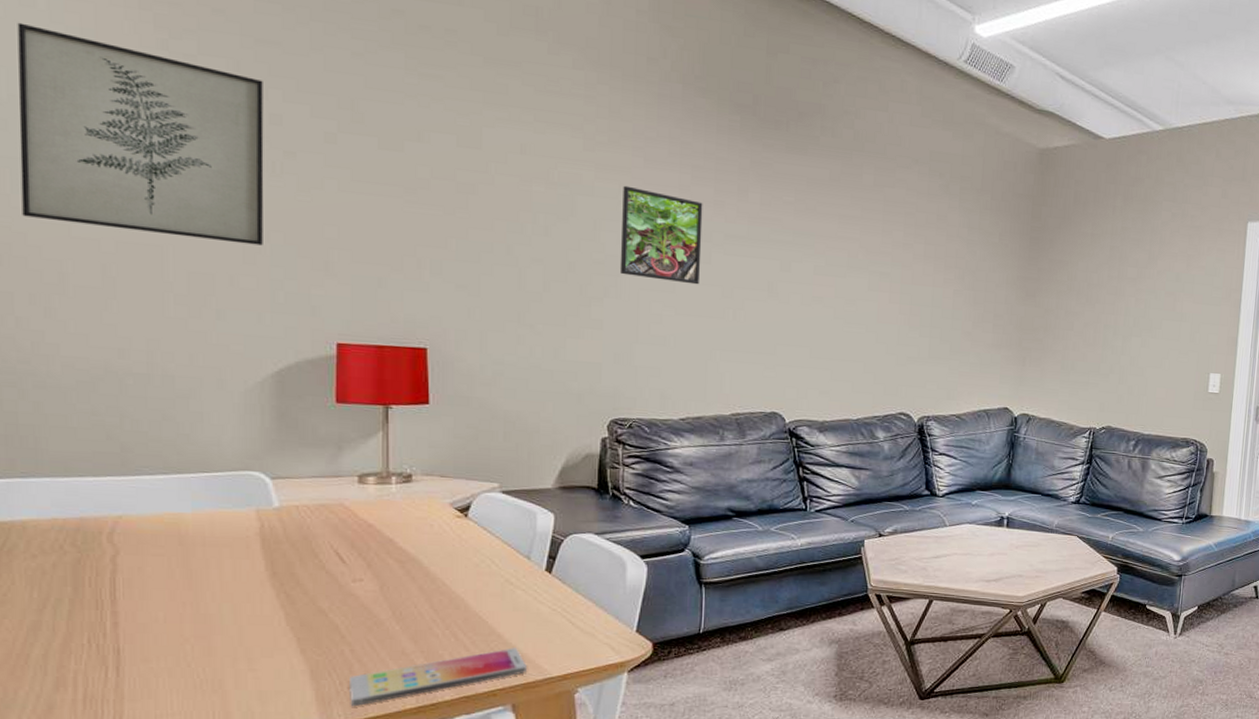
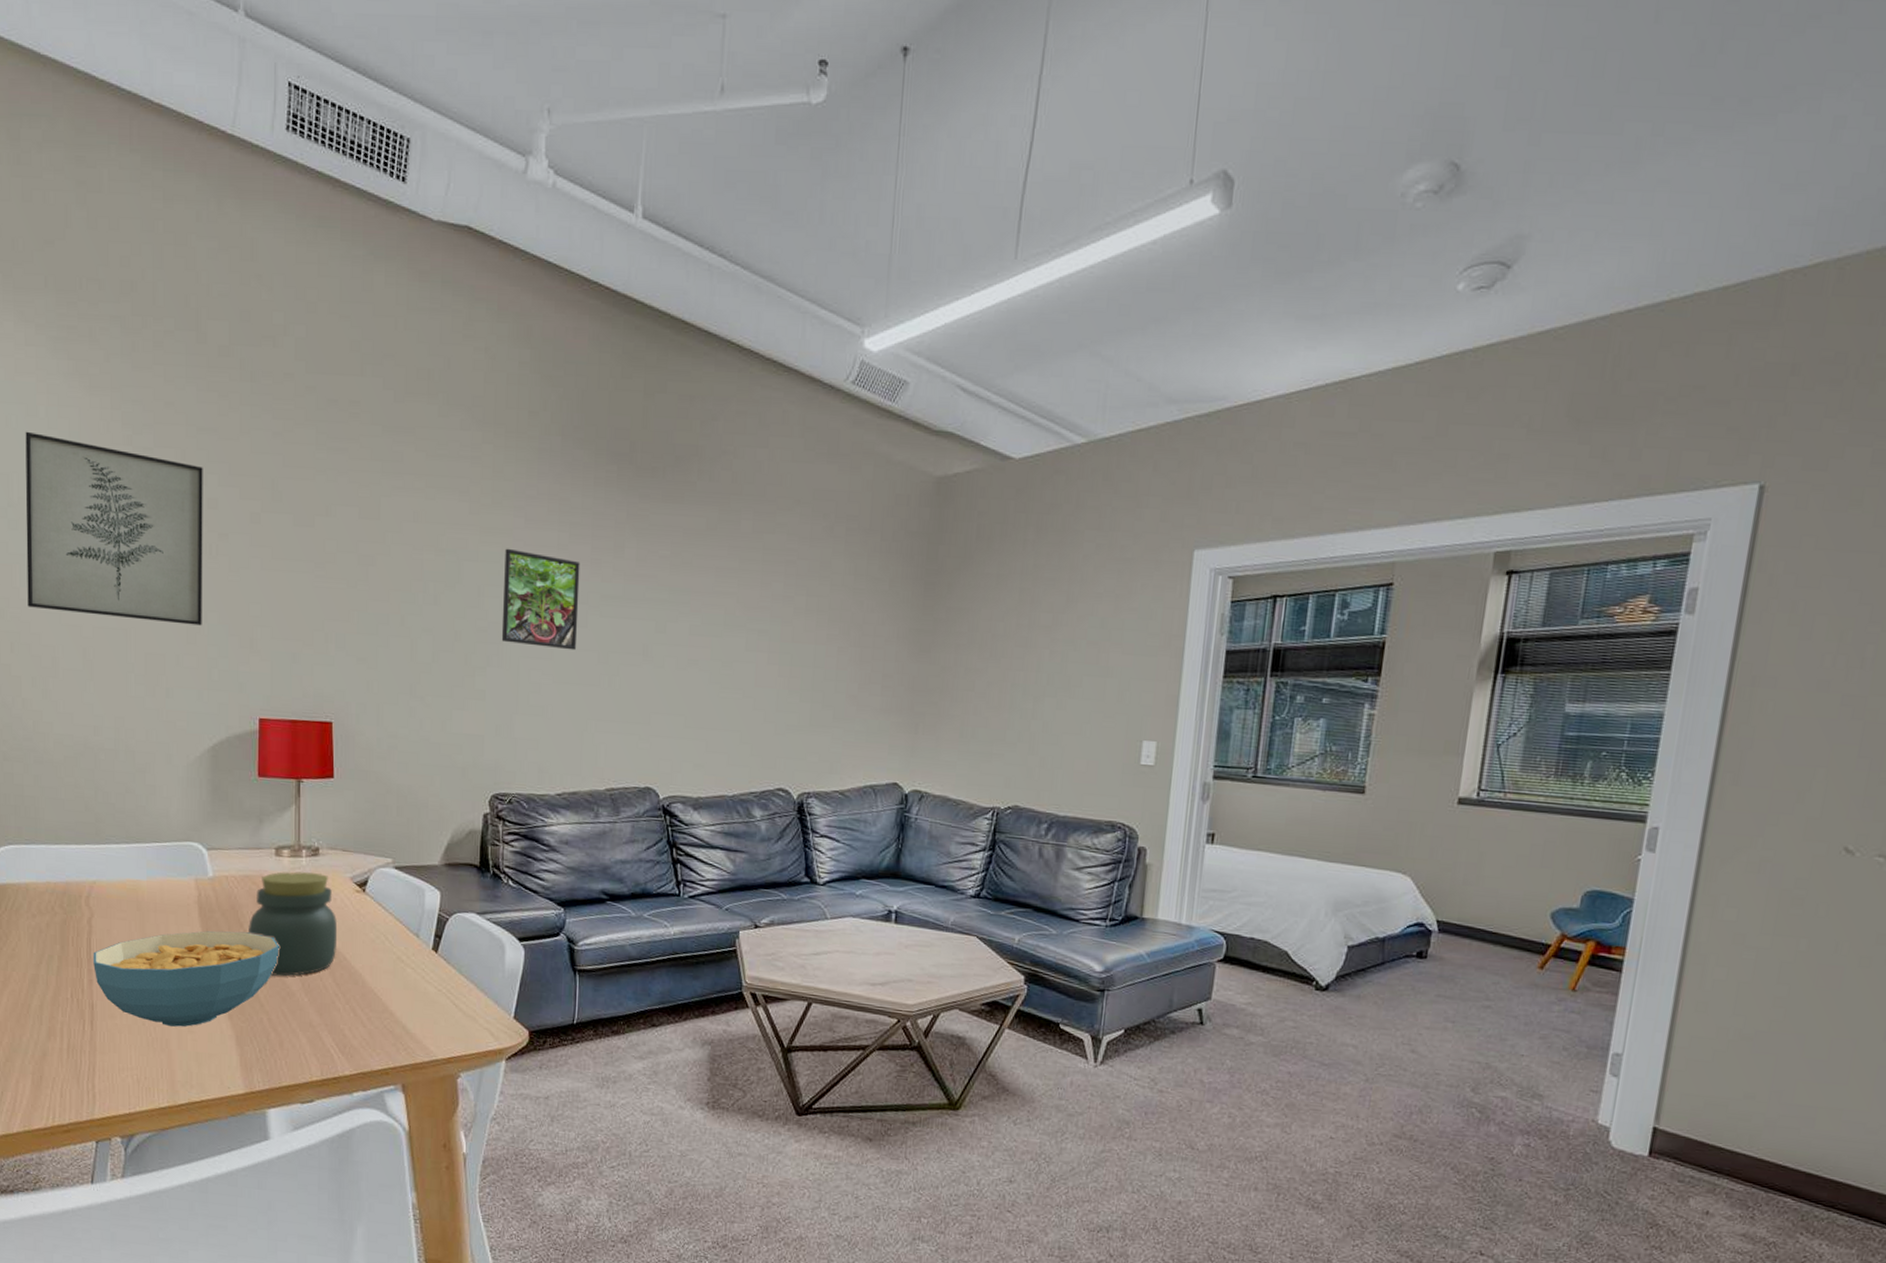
cereal bowl: none [119,562,364,666] -> present [93,930,279,1027]
jar: none [325,498,435,606] -> present [249,871,338,977]
smartphone: present [350,648,527,707] -> none [267,1026,415,1075]

